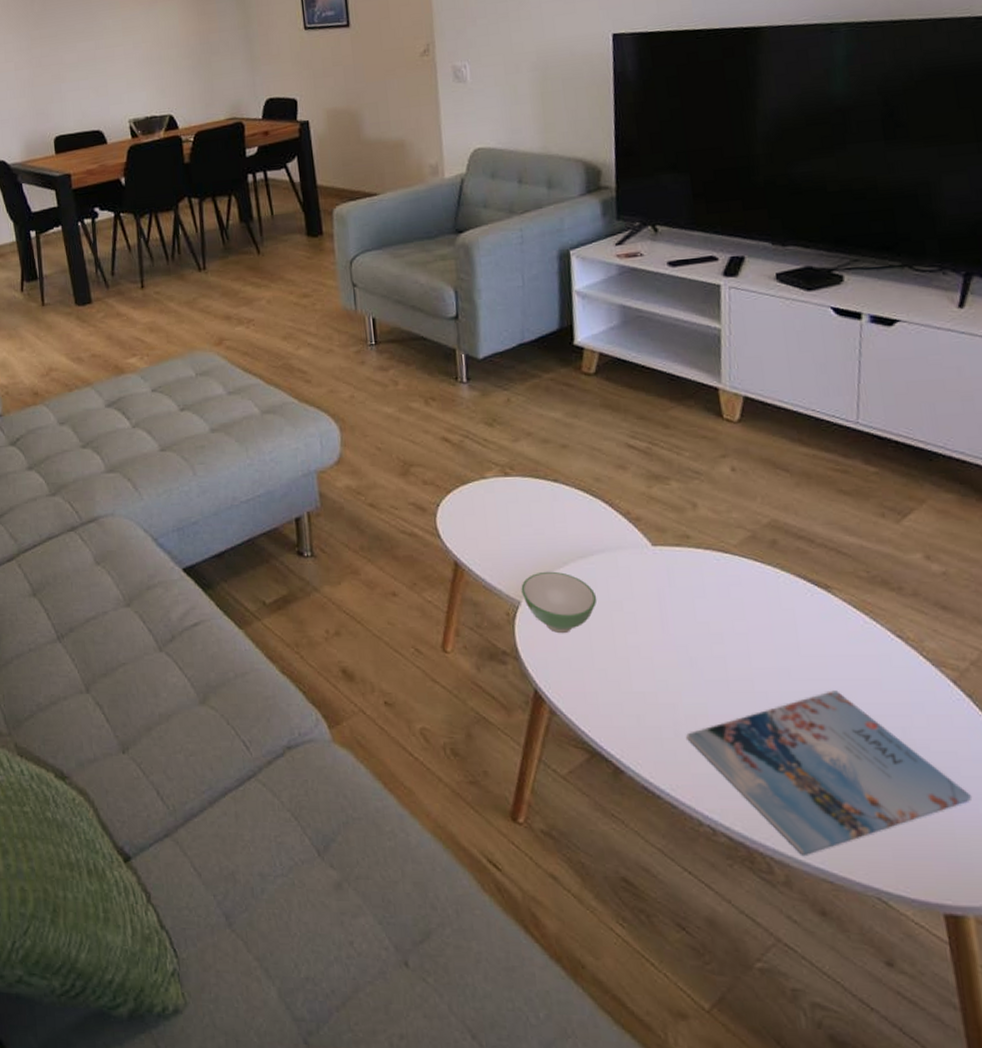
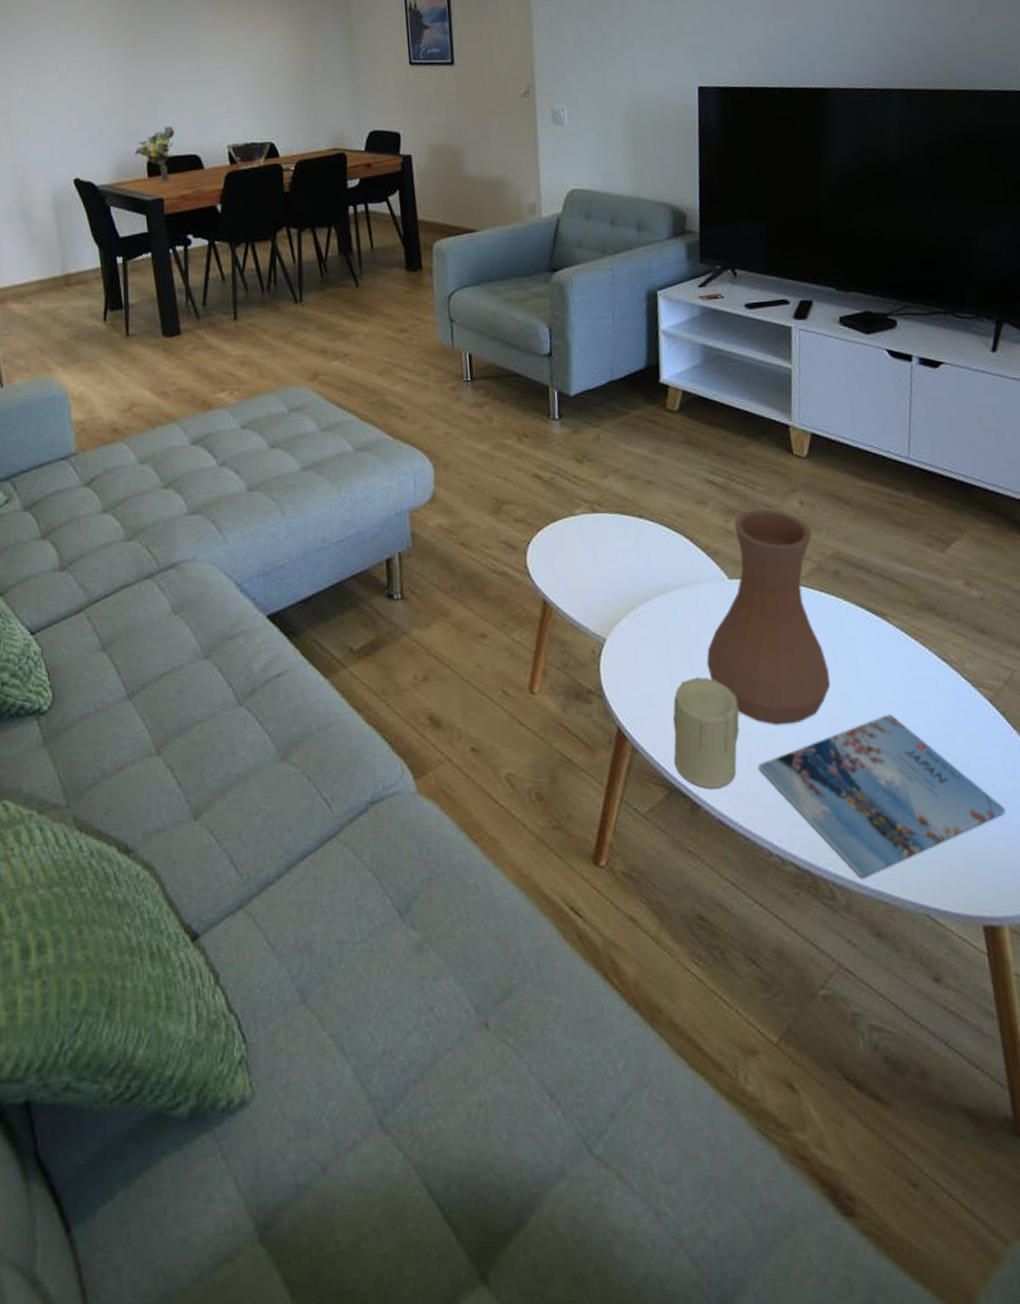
bouquet: none [42,103,82,160] -> present [134,125,176,183]
bowl: present [521,571,597,634] -> none [606,607,678,670]
candle: none [592,643,666,755] -> present [672,677,740,789]
vase: none [629,474,767,695] -> present [706,509,830,725]

